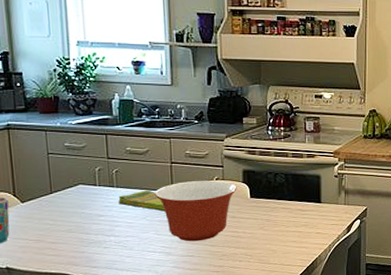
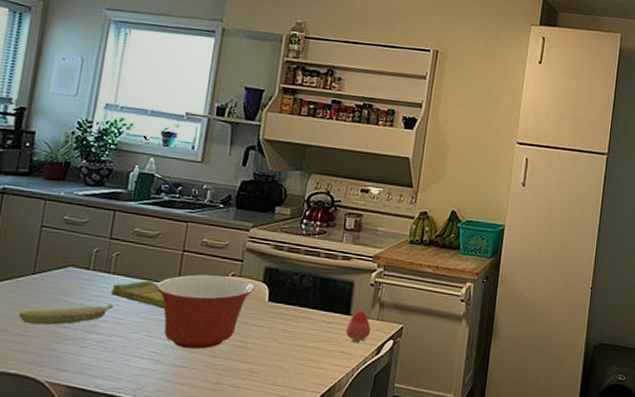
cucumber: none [47,212,123,234] -> present [18,304,114,325]
fruit: none [320,197,340,225] -> present [346,309,371,344]

